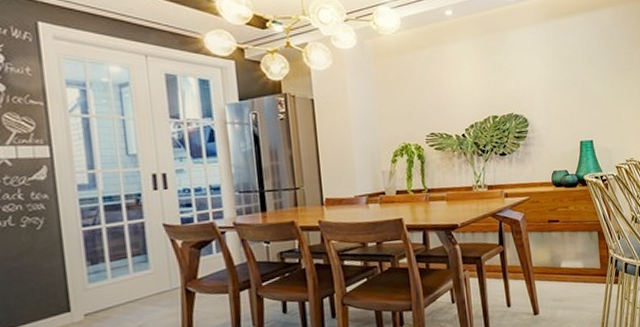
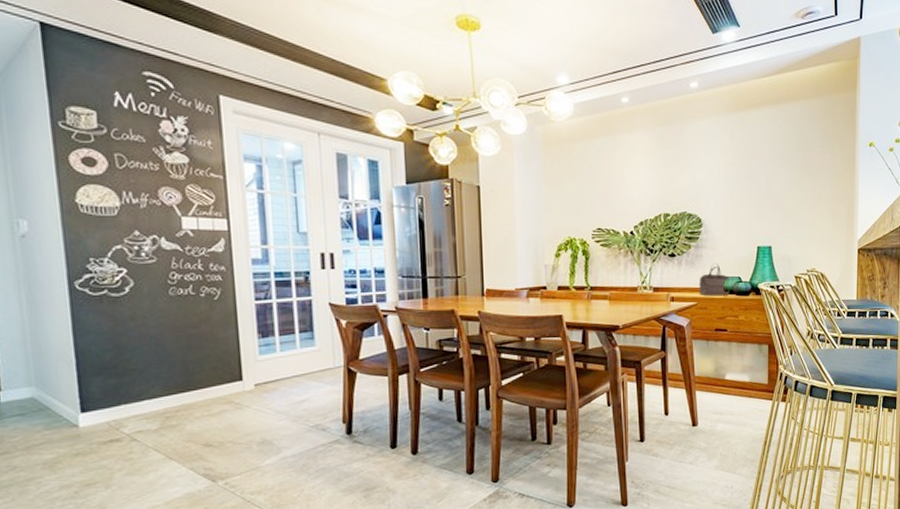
handbag: none [529,159,559,190] -> present [699,263,730,296]

